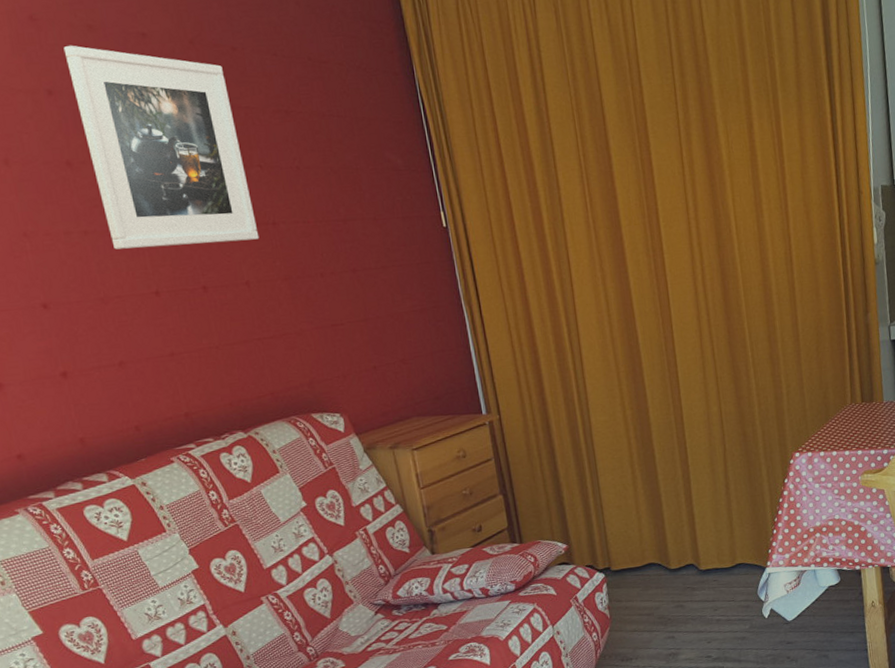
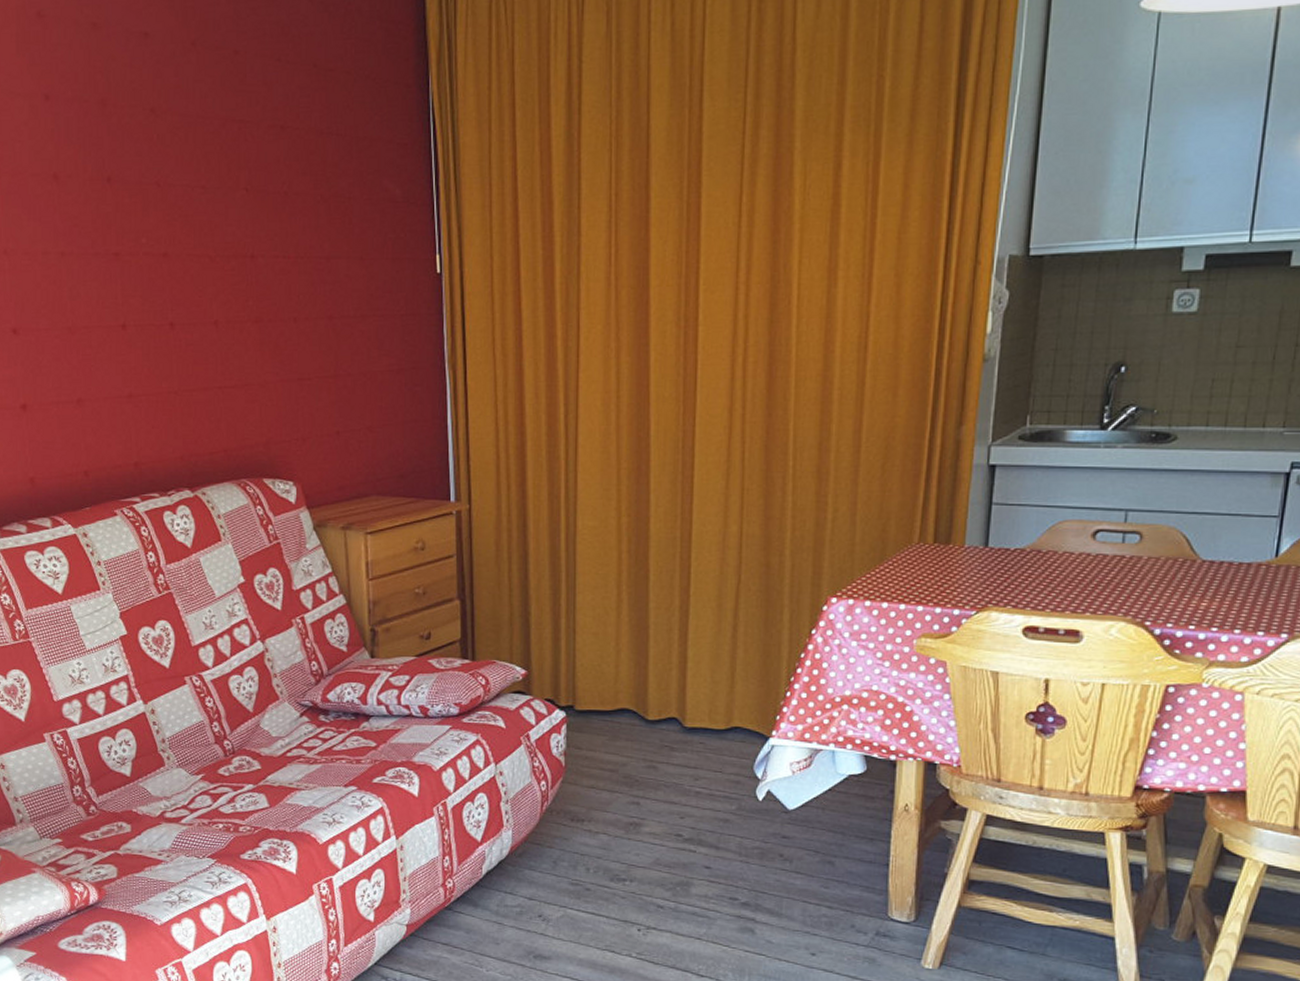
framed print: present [63,45,259,250] -> none [66,45,235,275]

